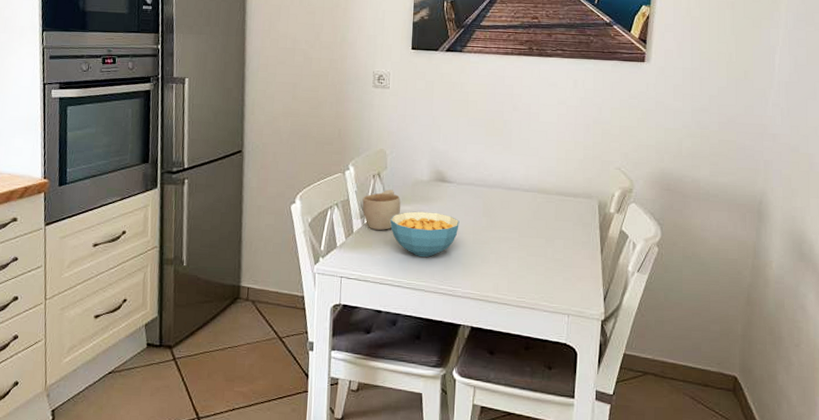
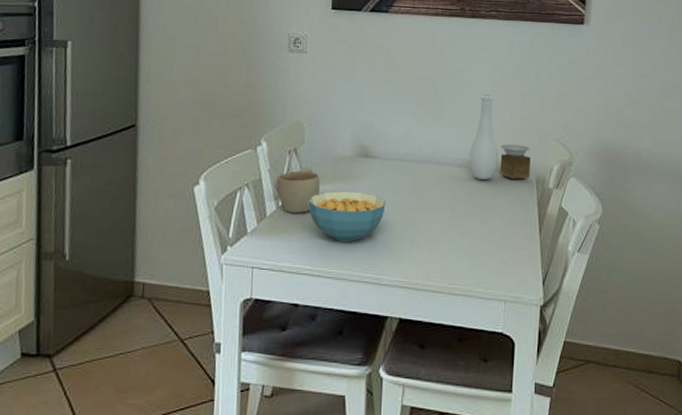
vase: none [535,126,593,204] -> present [469,94,530,180]

